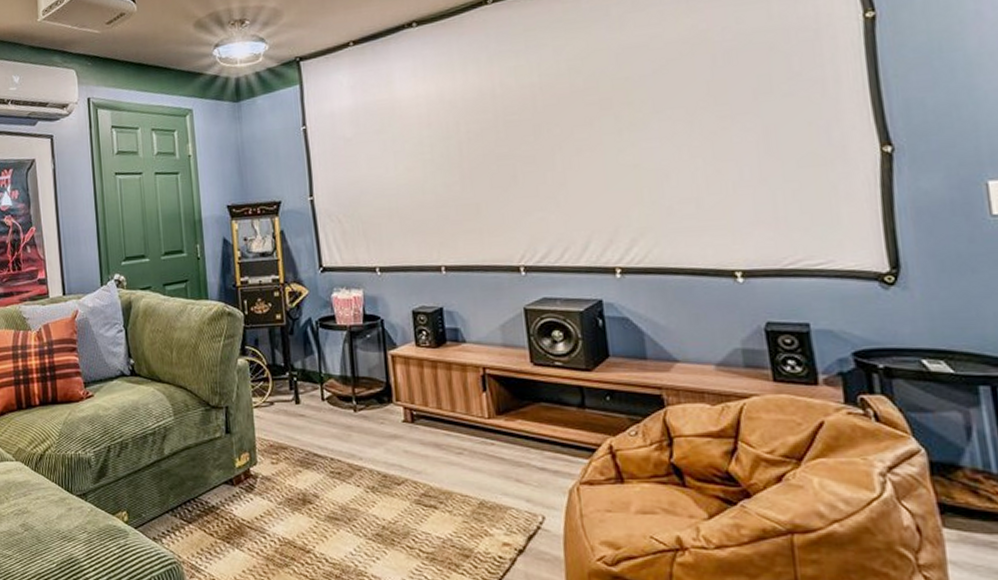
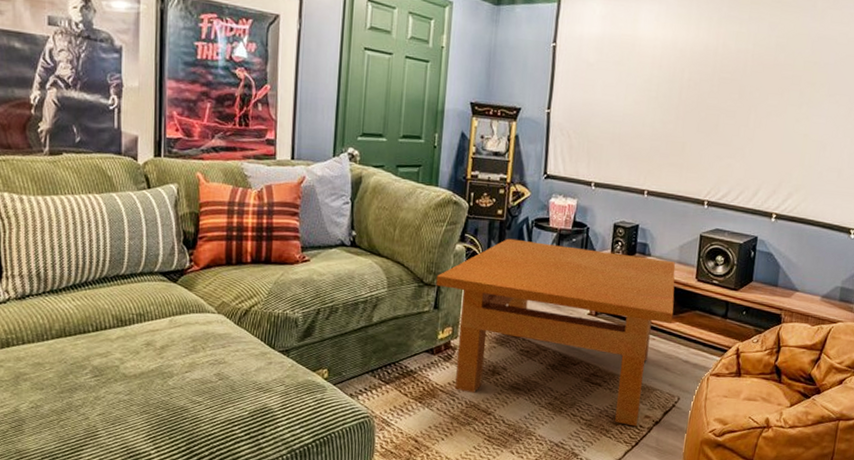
table: none [222,344,513,558] -> present [436,238,676,427]

